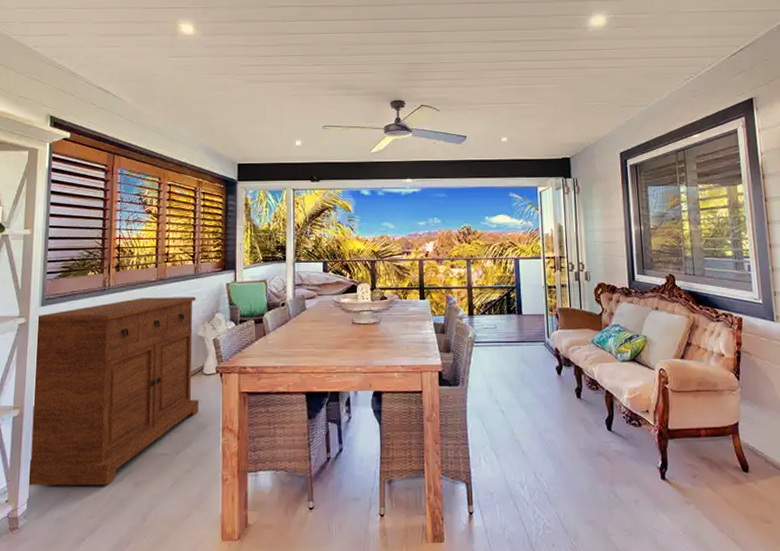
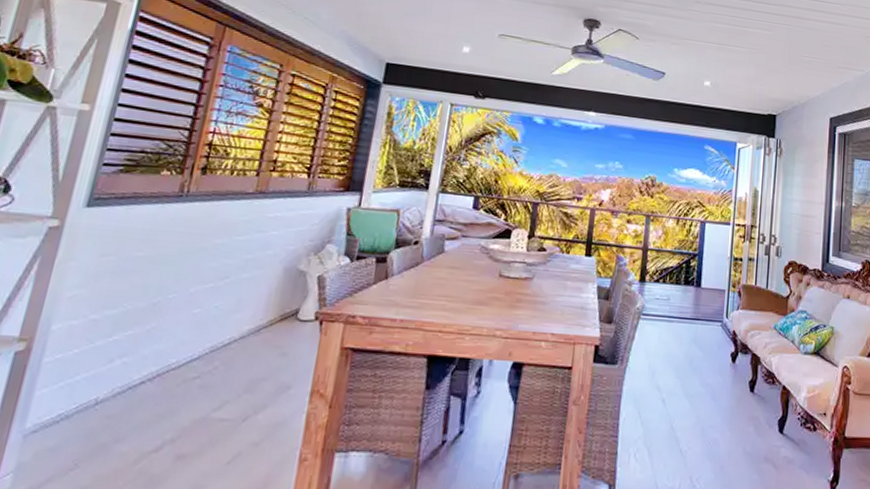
sideboard: present [29,296,199,486] -> none [21,212,305,455]

